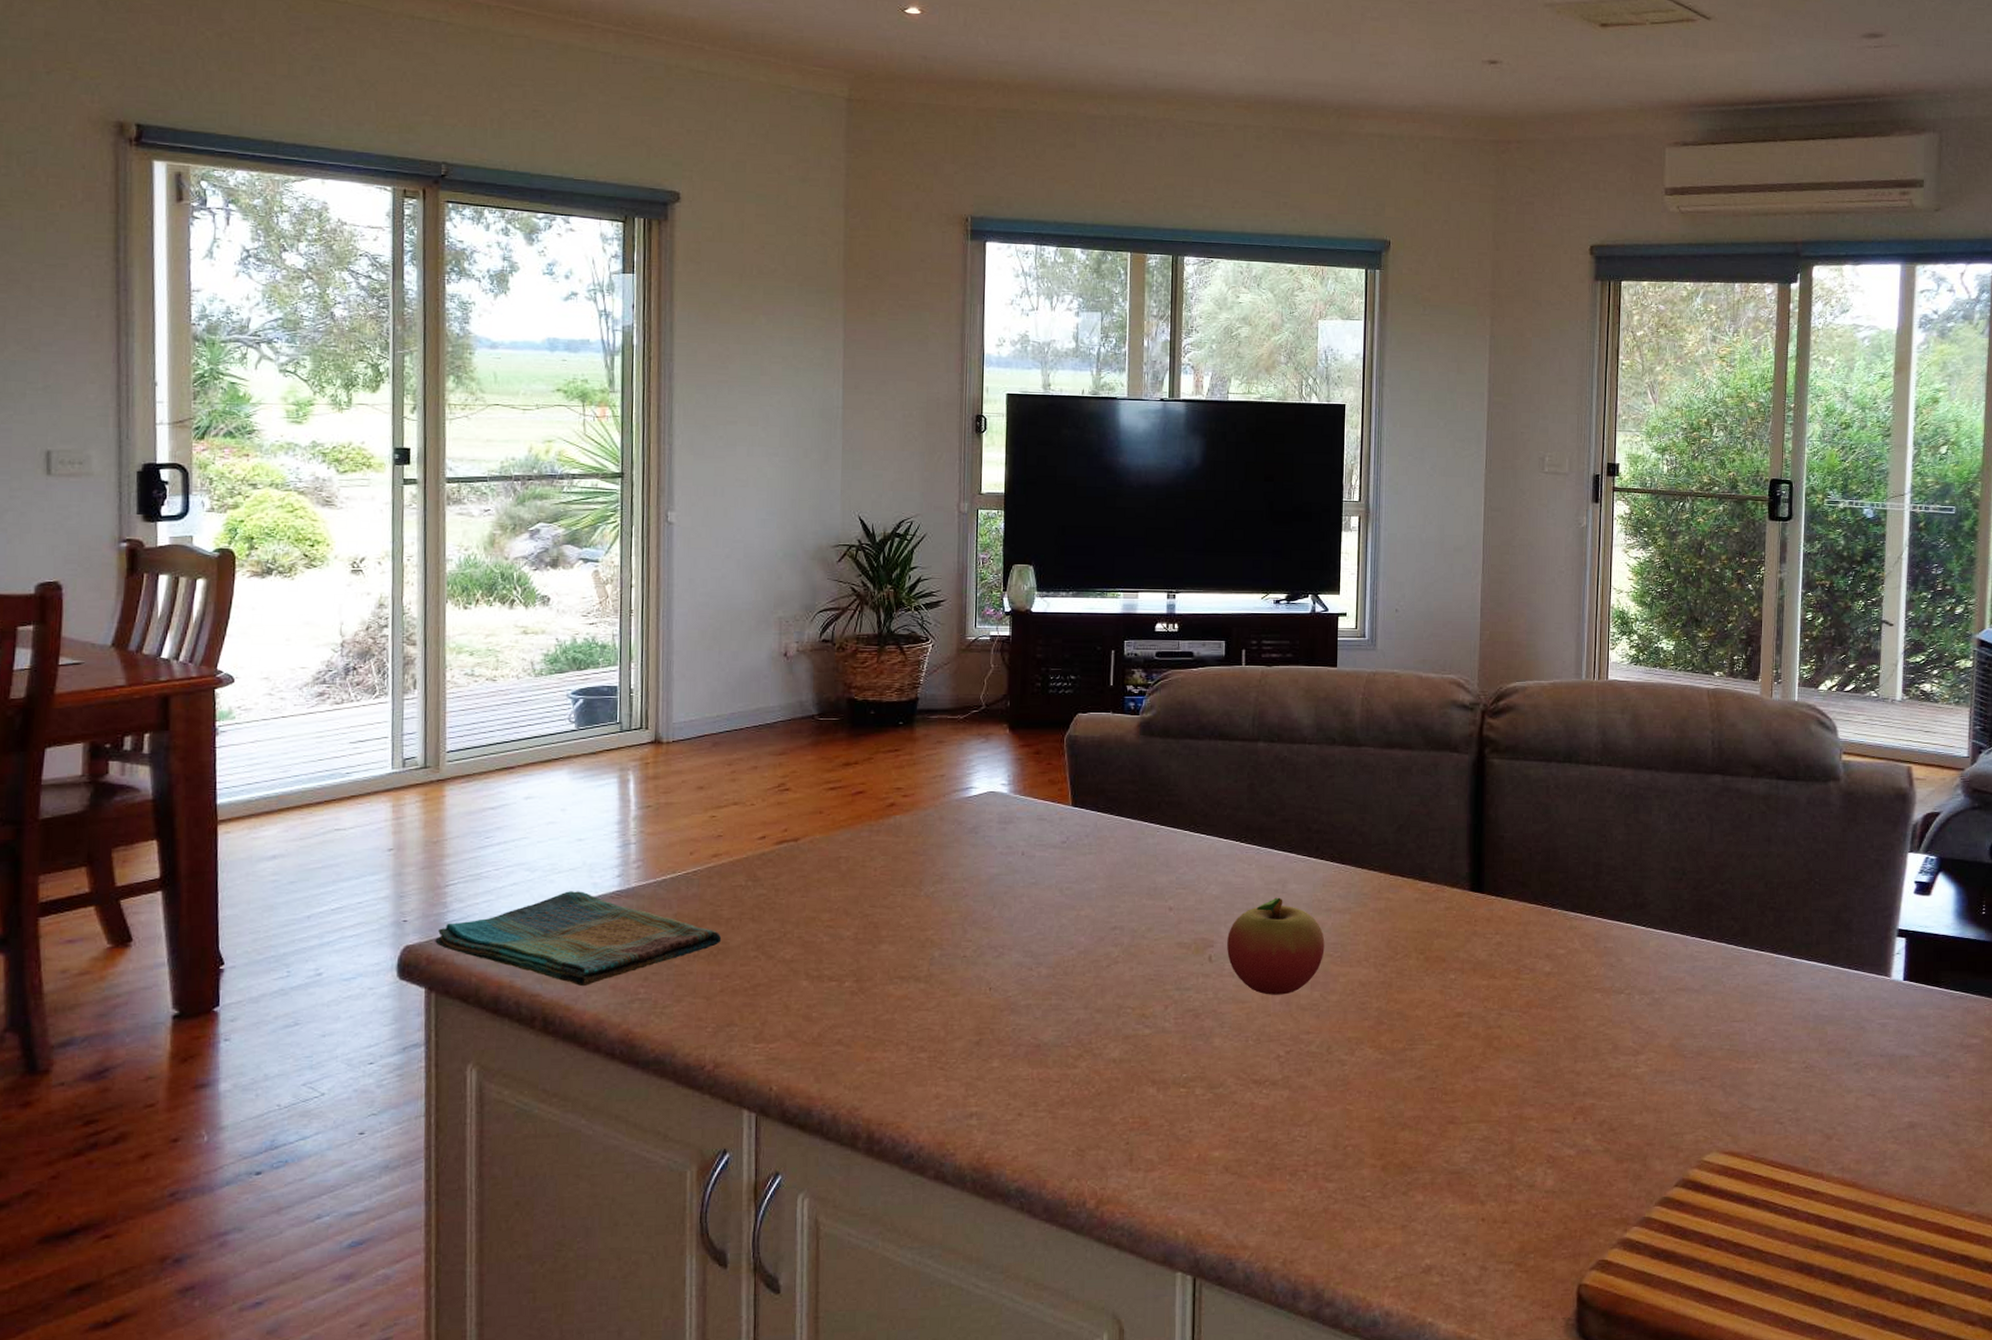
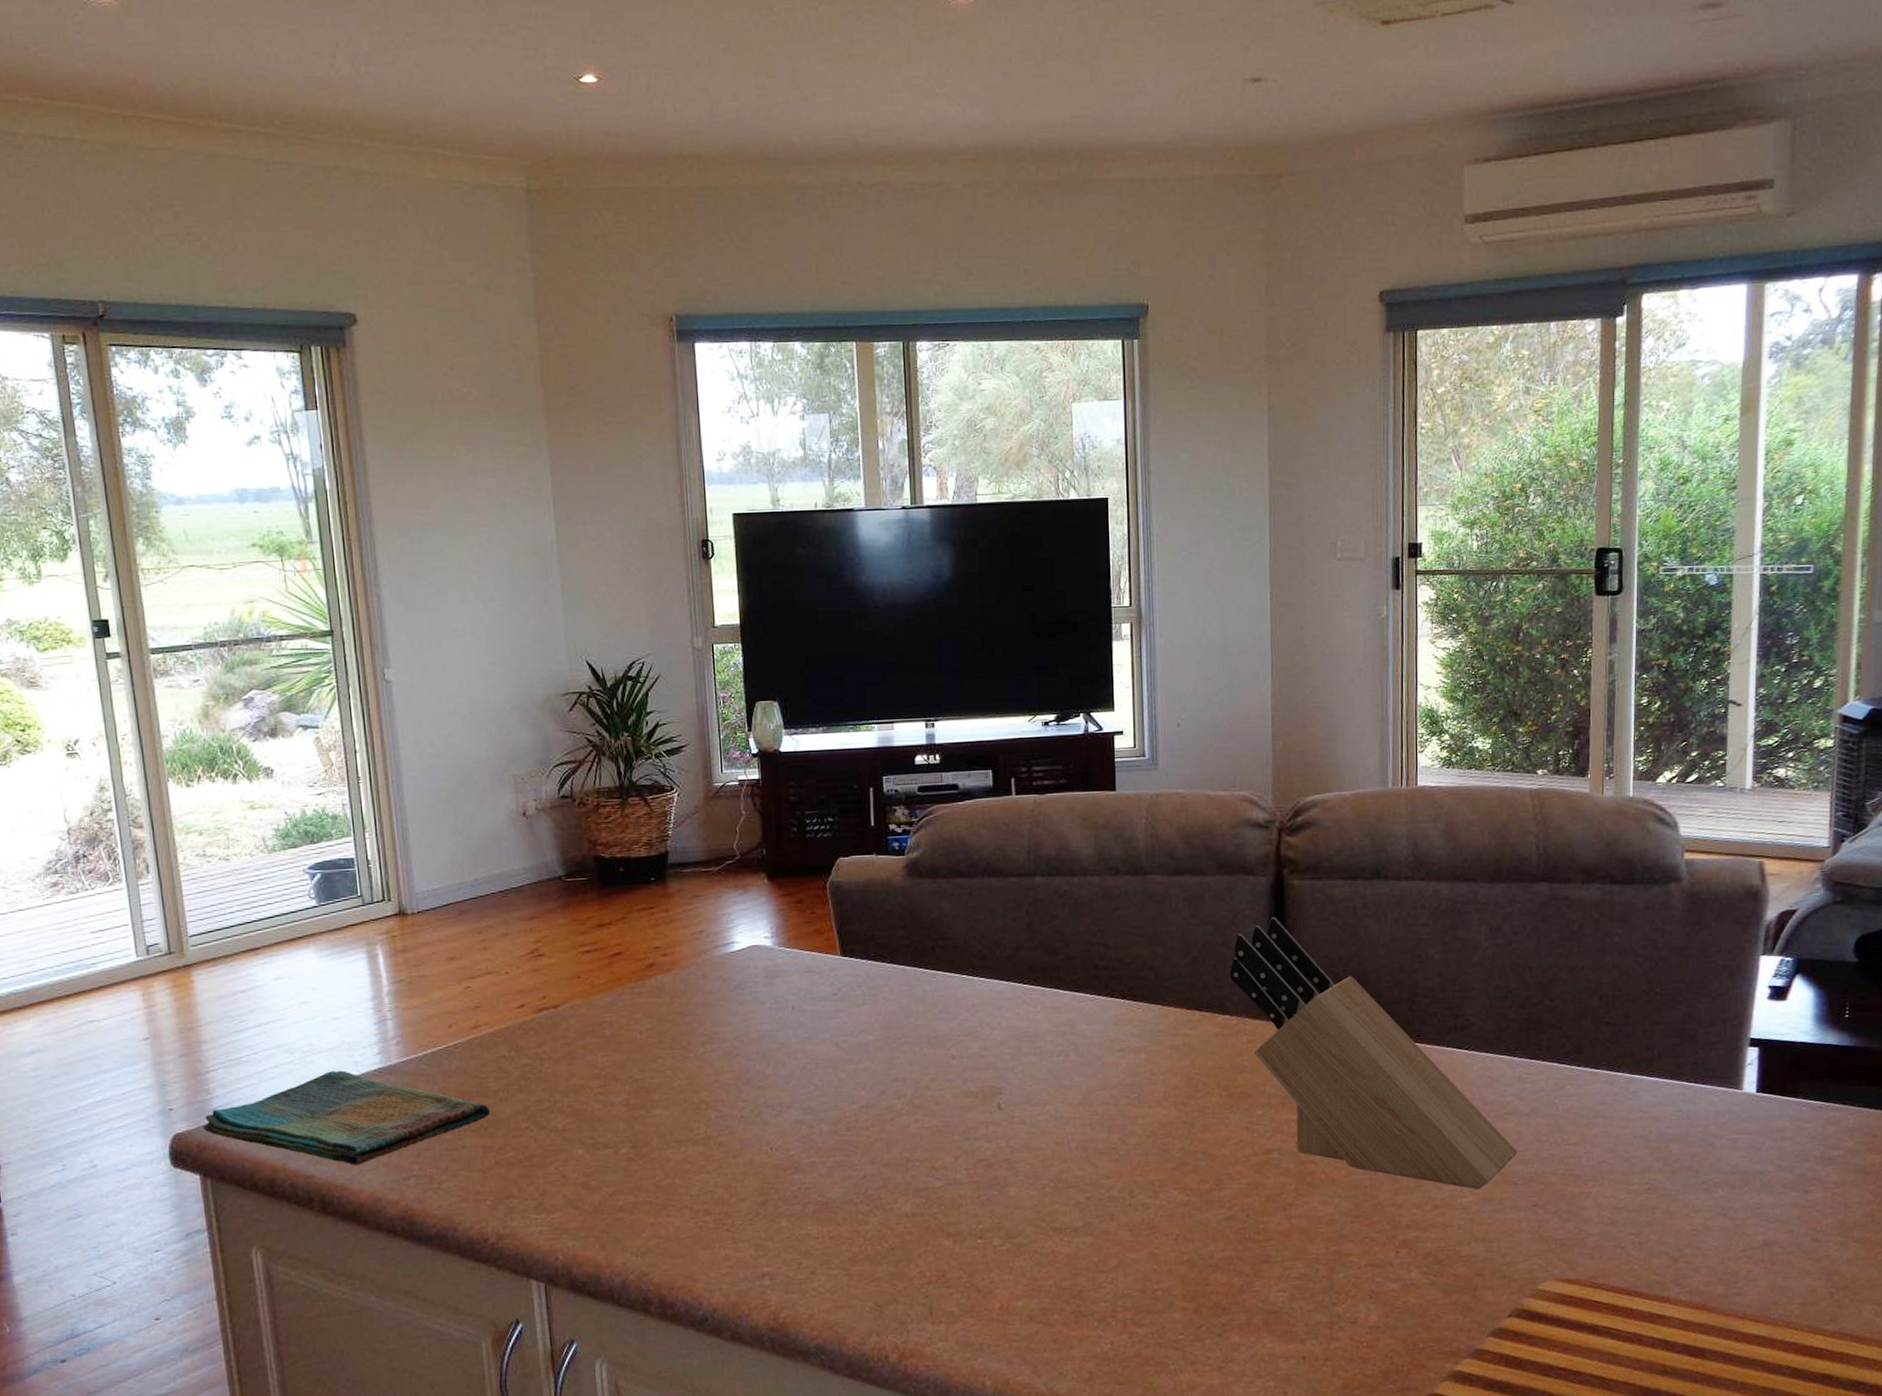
fruit: present [1227,897,1325,995] -> none [1016,1039,1121,1141]
knife block: none [1431,792,1688,1061] -> present [1229,917,1518,1190]

